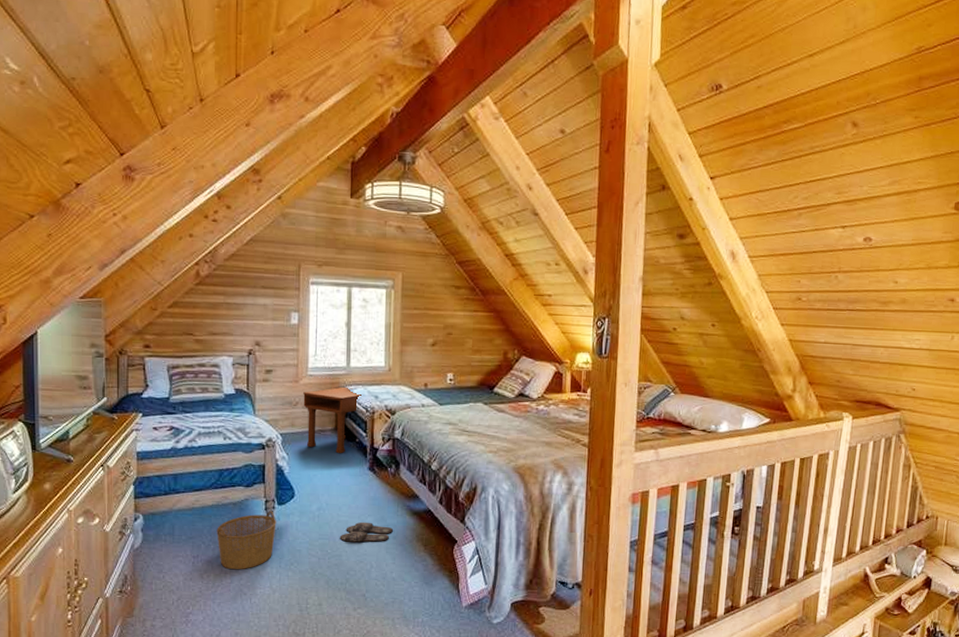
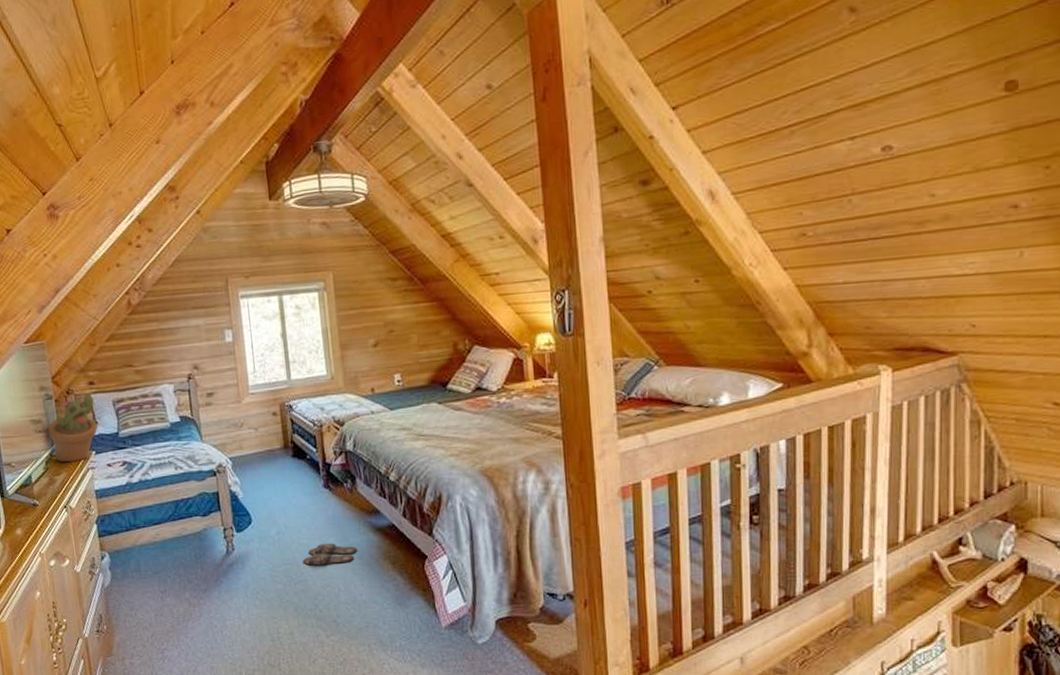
decorative plant: none [93,356,148,421] -> present [47,393,98,462]
basket: present [216,511,276,570] -> none [180,539,238,603]
nightstand: present [303,387,362,454] -> none [247,402,307,473]

